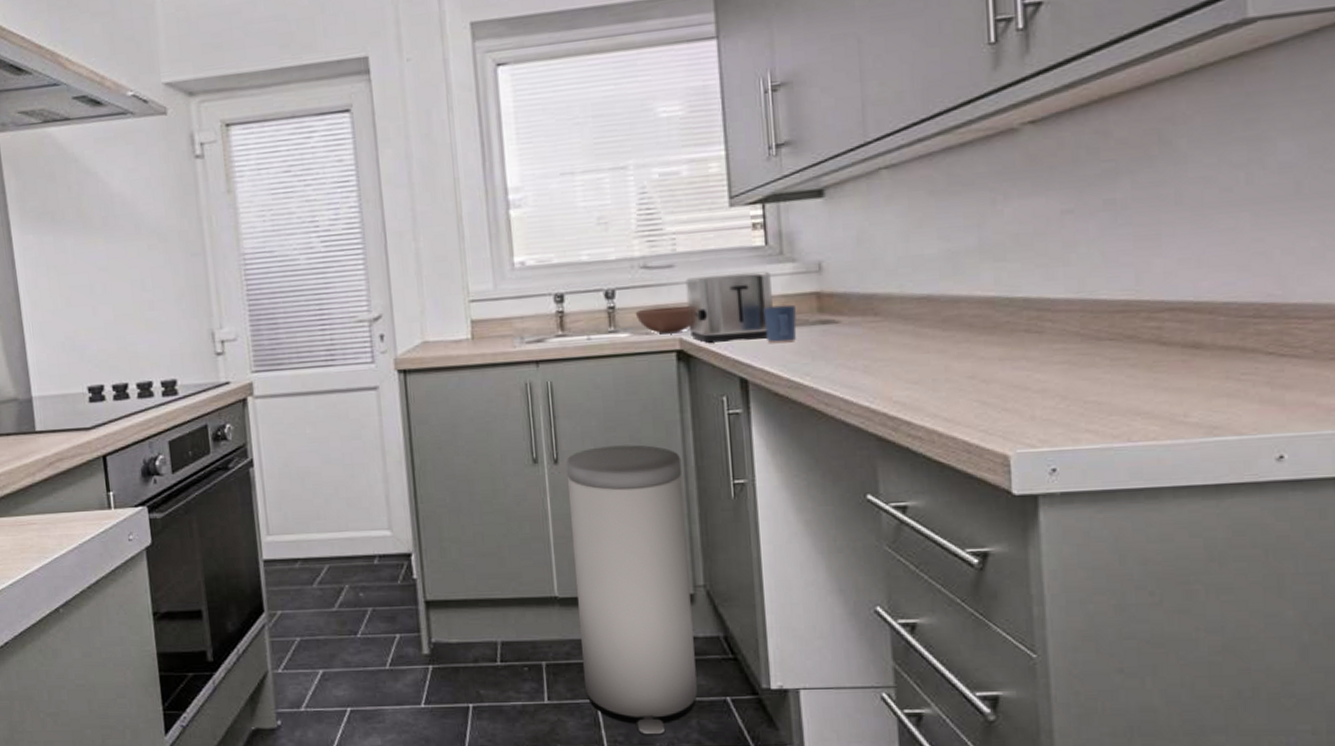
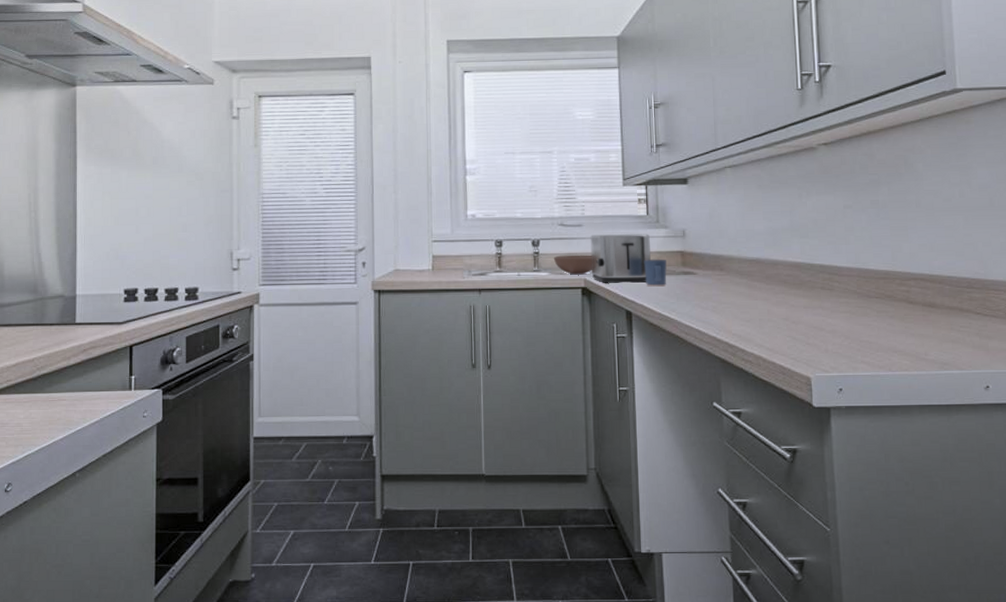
pedal bin: present [566,444,698,736] -> none [496,357,587,590]

